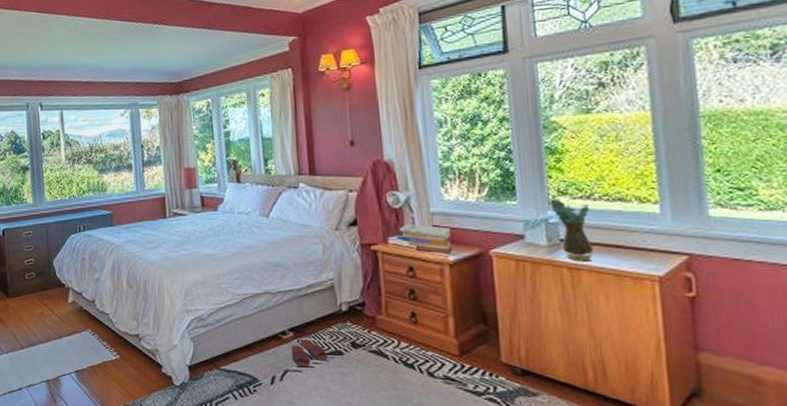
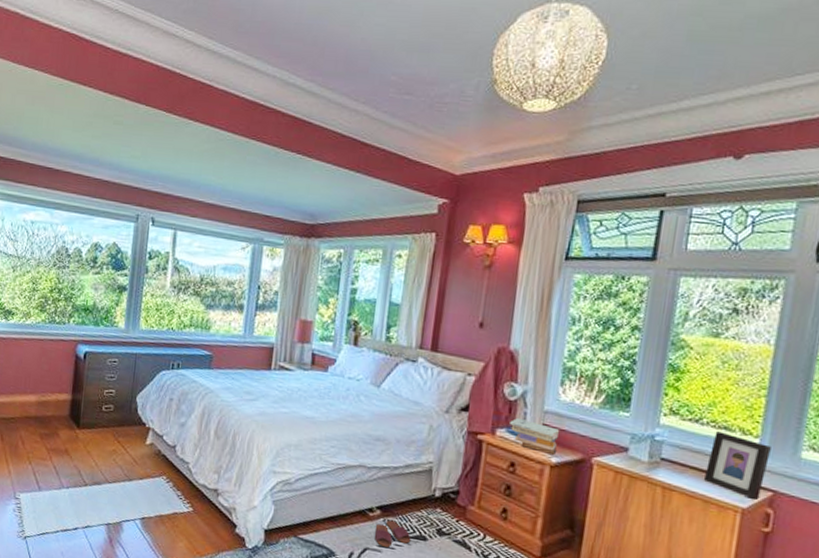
vase: present [546,197,595,263] -> none [657,414,696,485]
picture frame: none [610,204,675,265] -> present [704,431,771,500]

